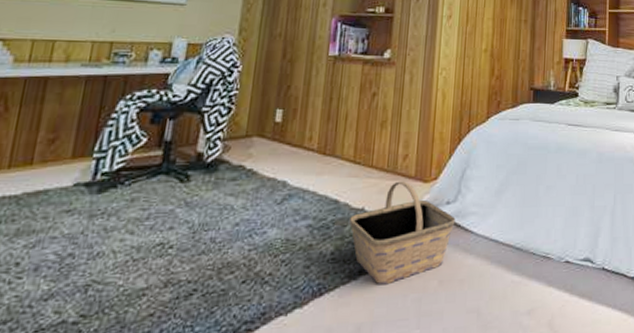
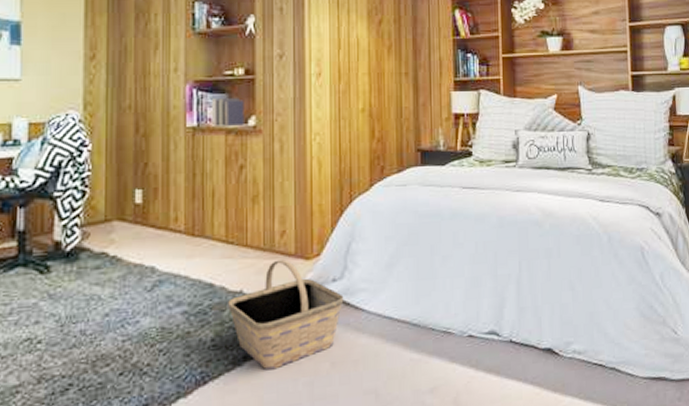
books: none [352,32,382,59] -> present [212,98,244,128]

